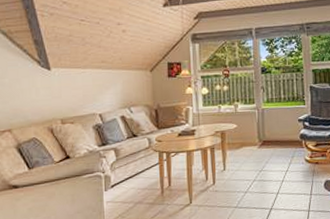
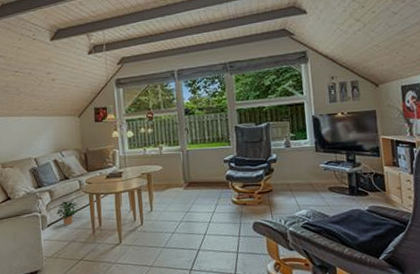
potted plant: none [120,158,148,186] -> present [55,199,80,225]

